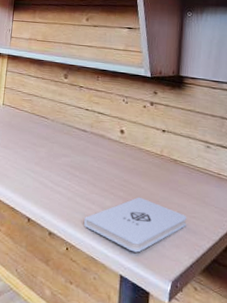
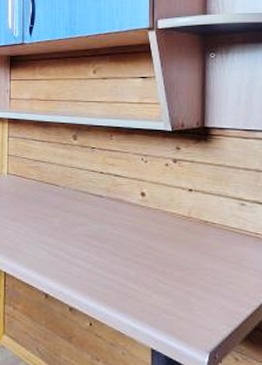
notepad: present [84,197,186,253] -> none [108,264,222,324]

